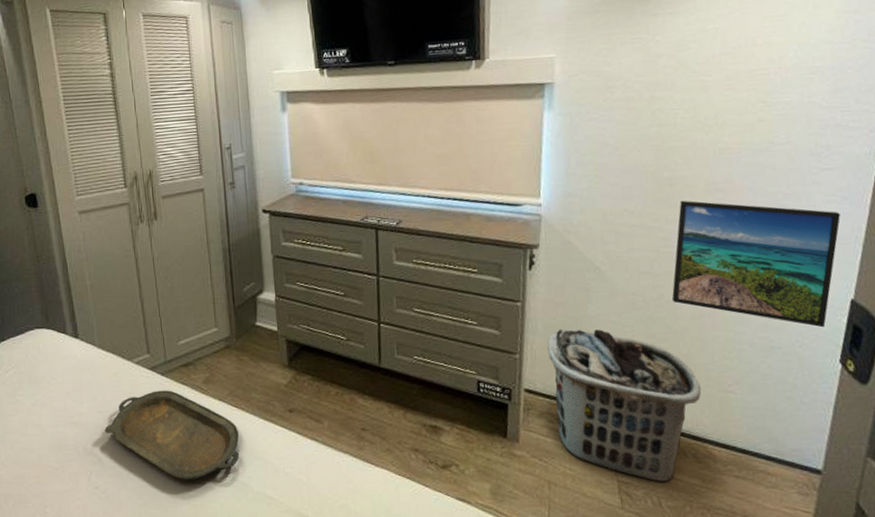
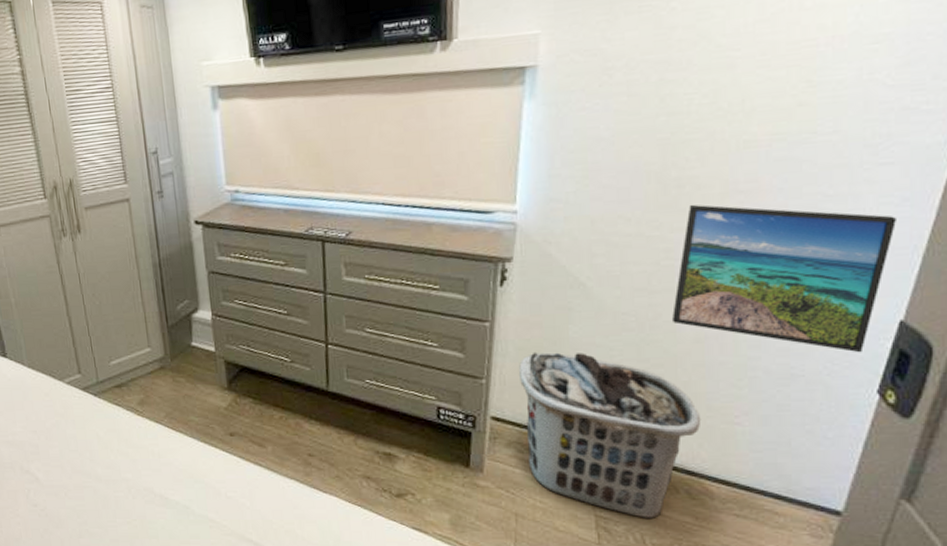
serving tray: present [104,390,240,480] -> none [39,411,179,501]

